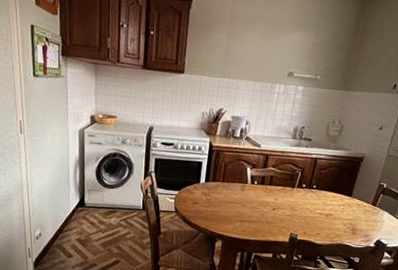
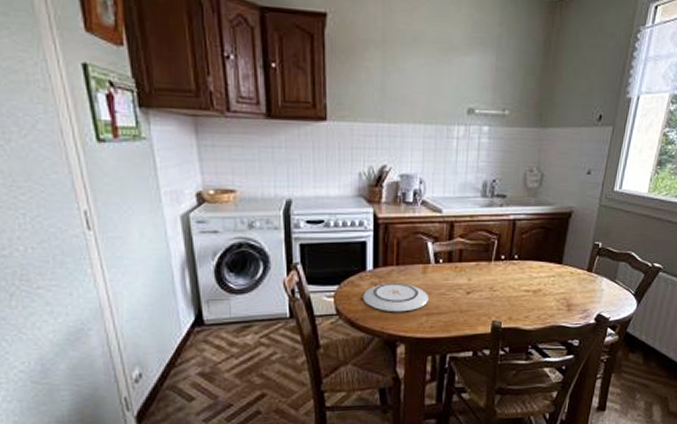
plate: none [195,194,244,217] -> present [362,283,430,313]

